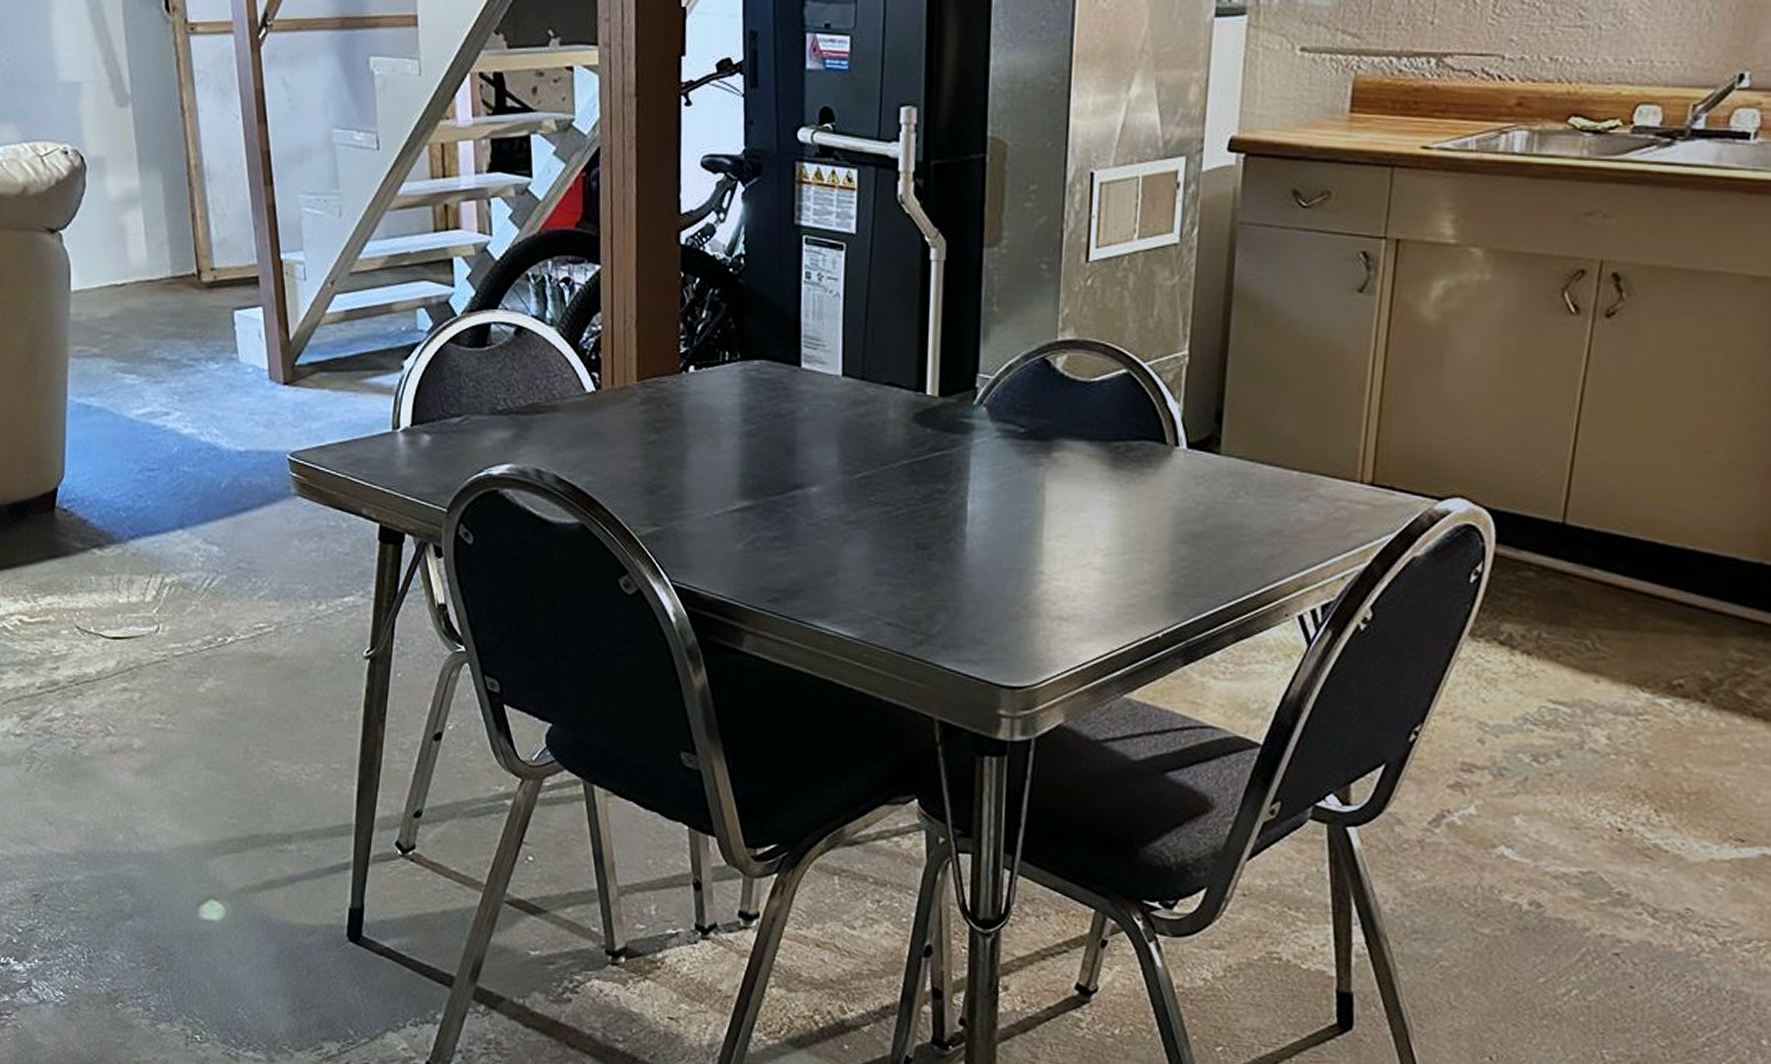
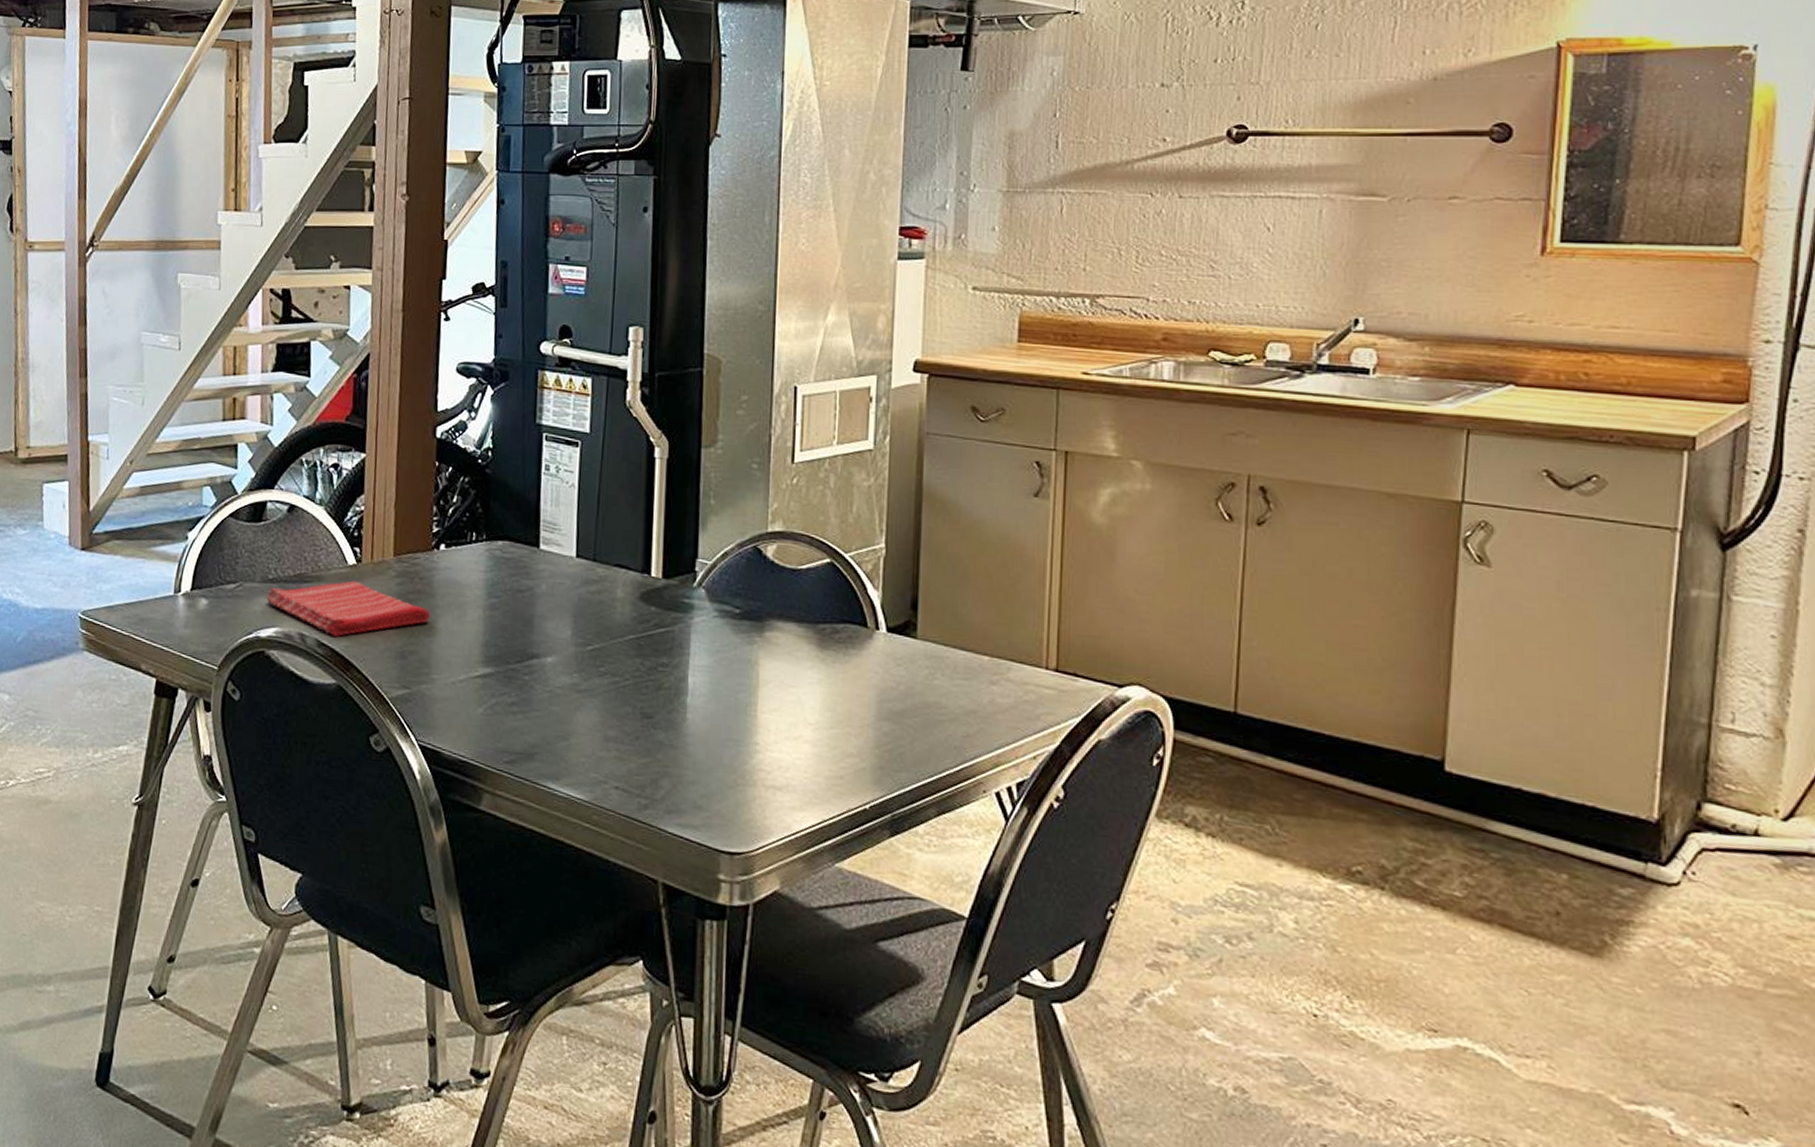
dish towel: none [496,409,681,472] -> present [266,580,431,637]

